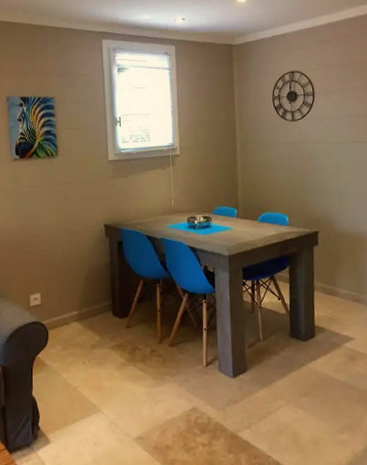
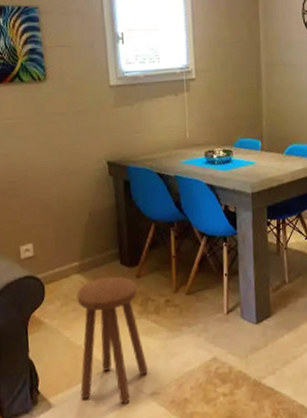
stool: none [75,326,134,445] -> present [76,276,148,404]

